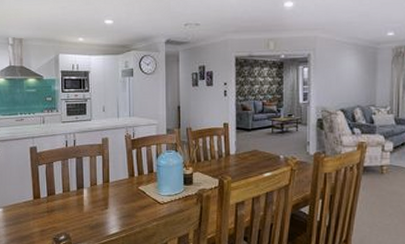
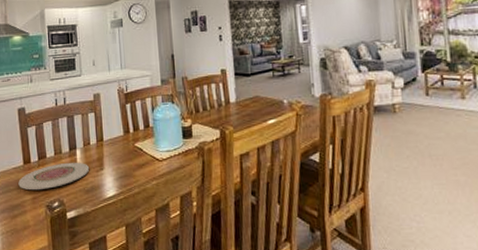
plate: none [28,200,95,224] -> present [18,162,90,191]

